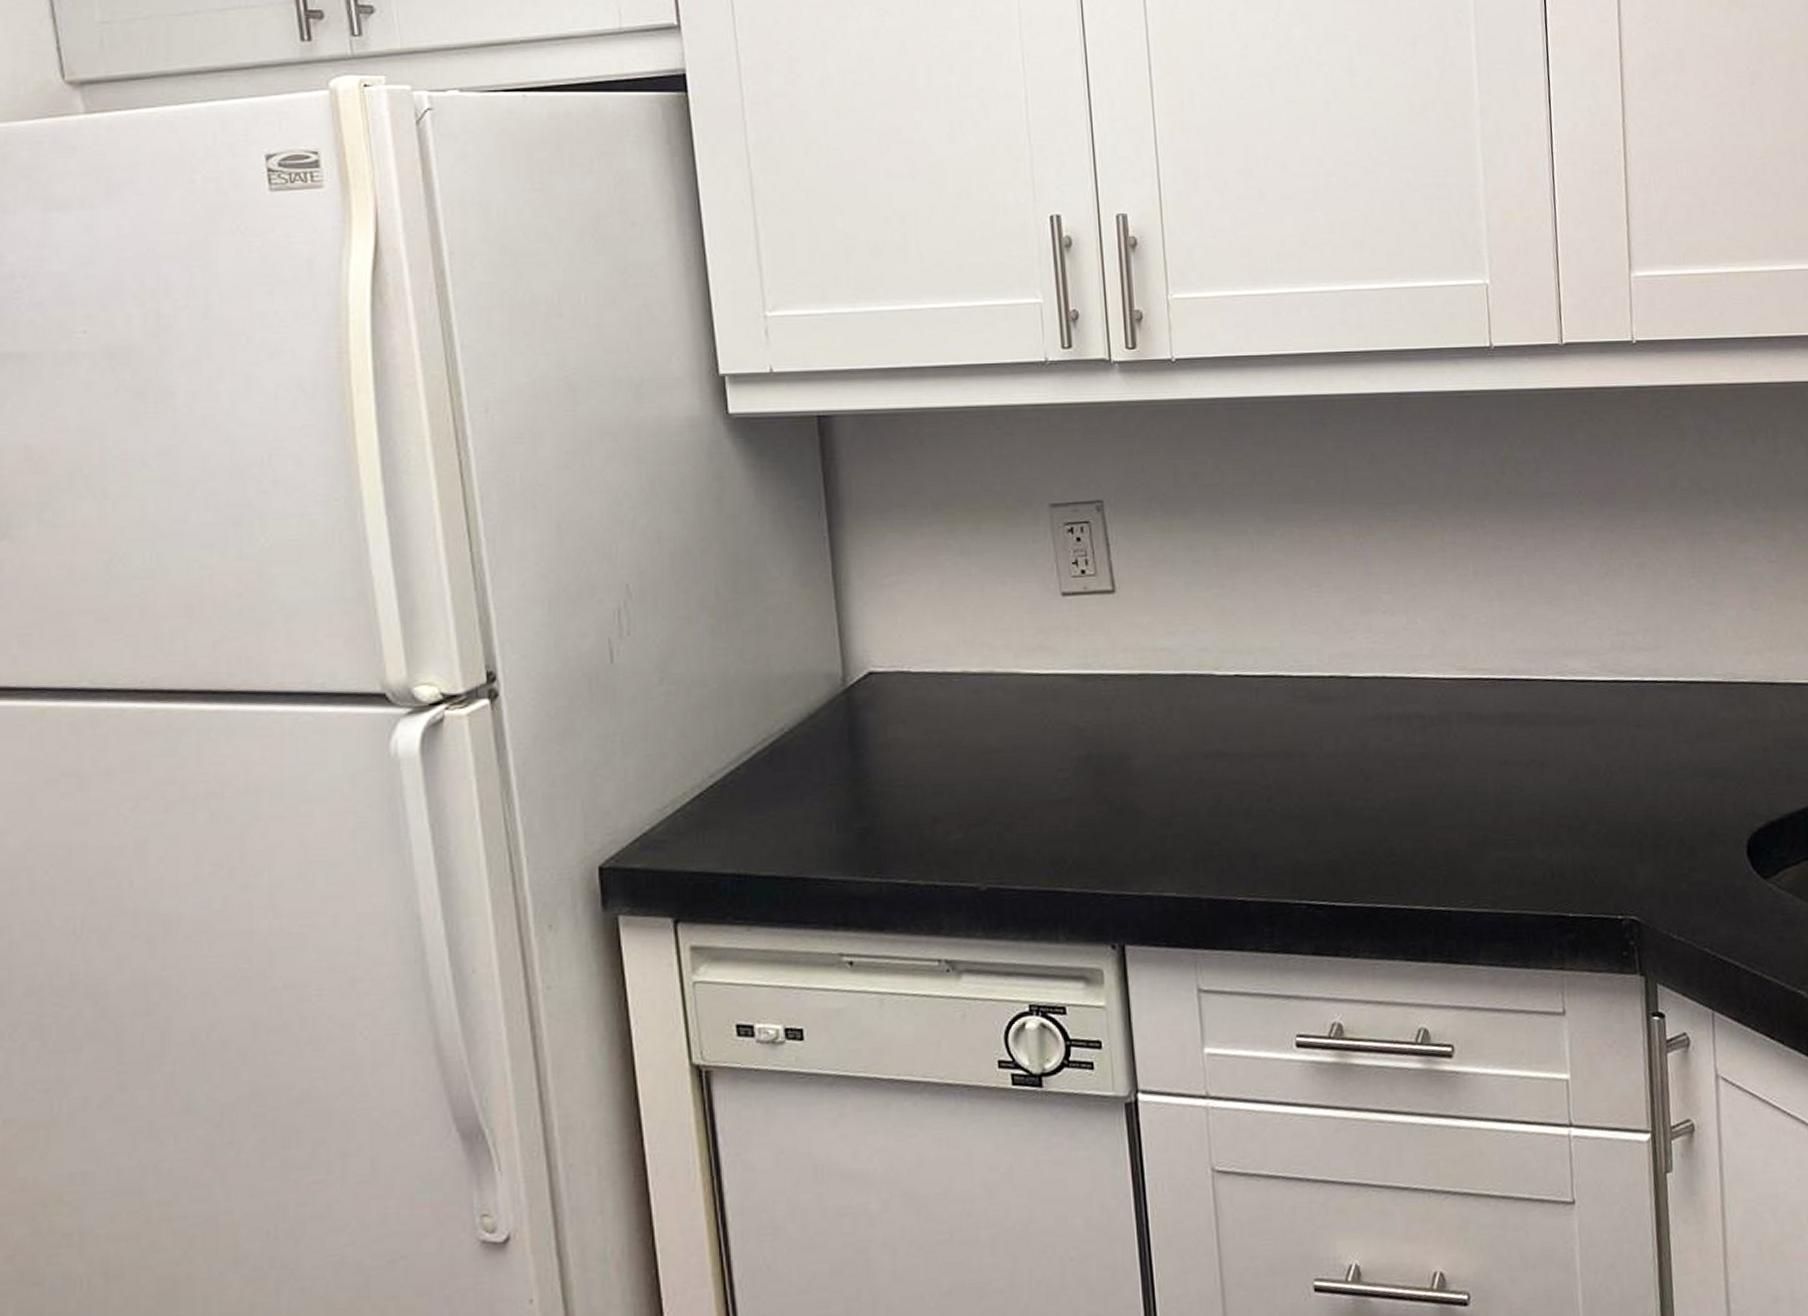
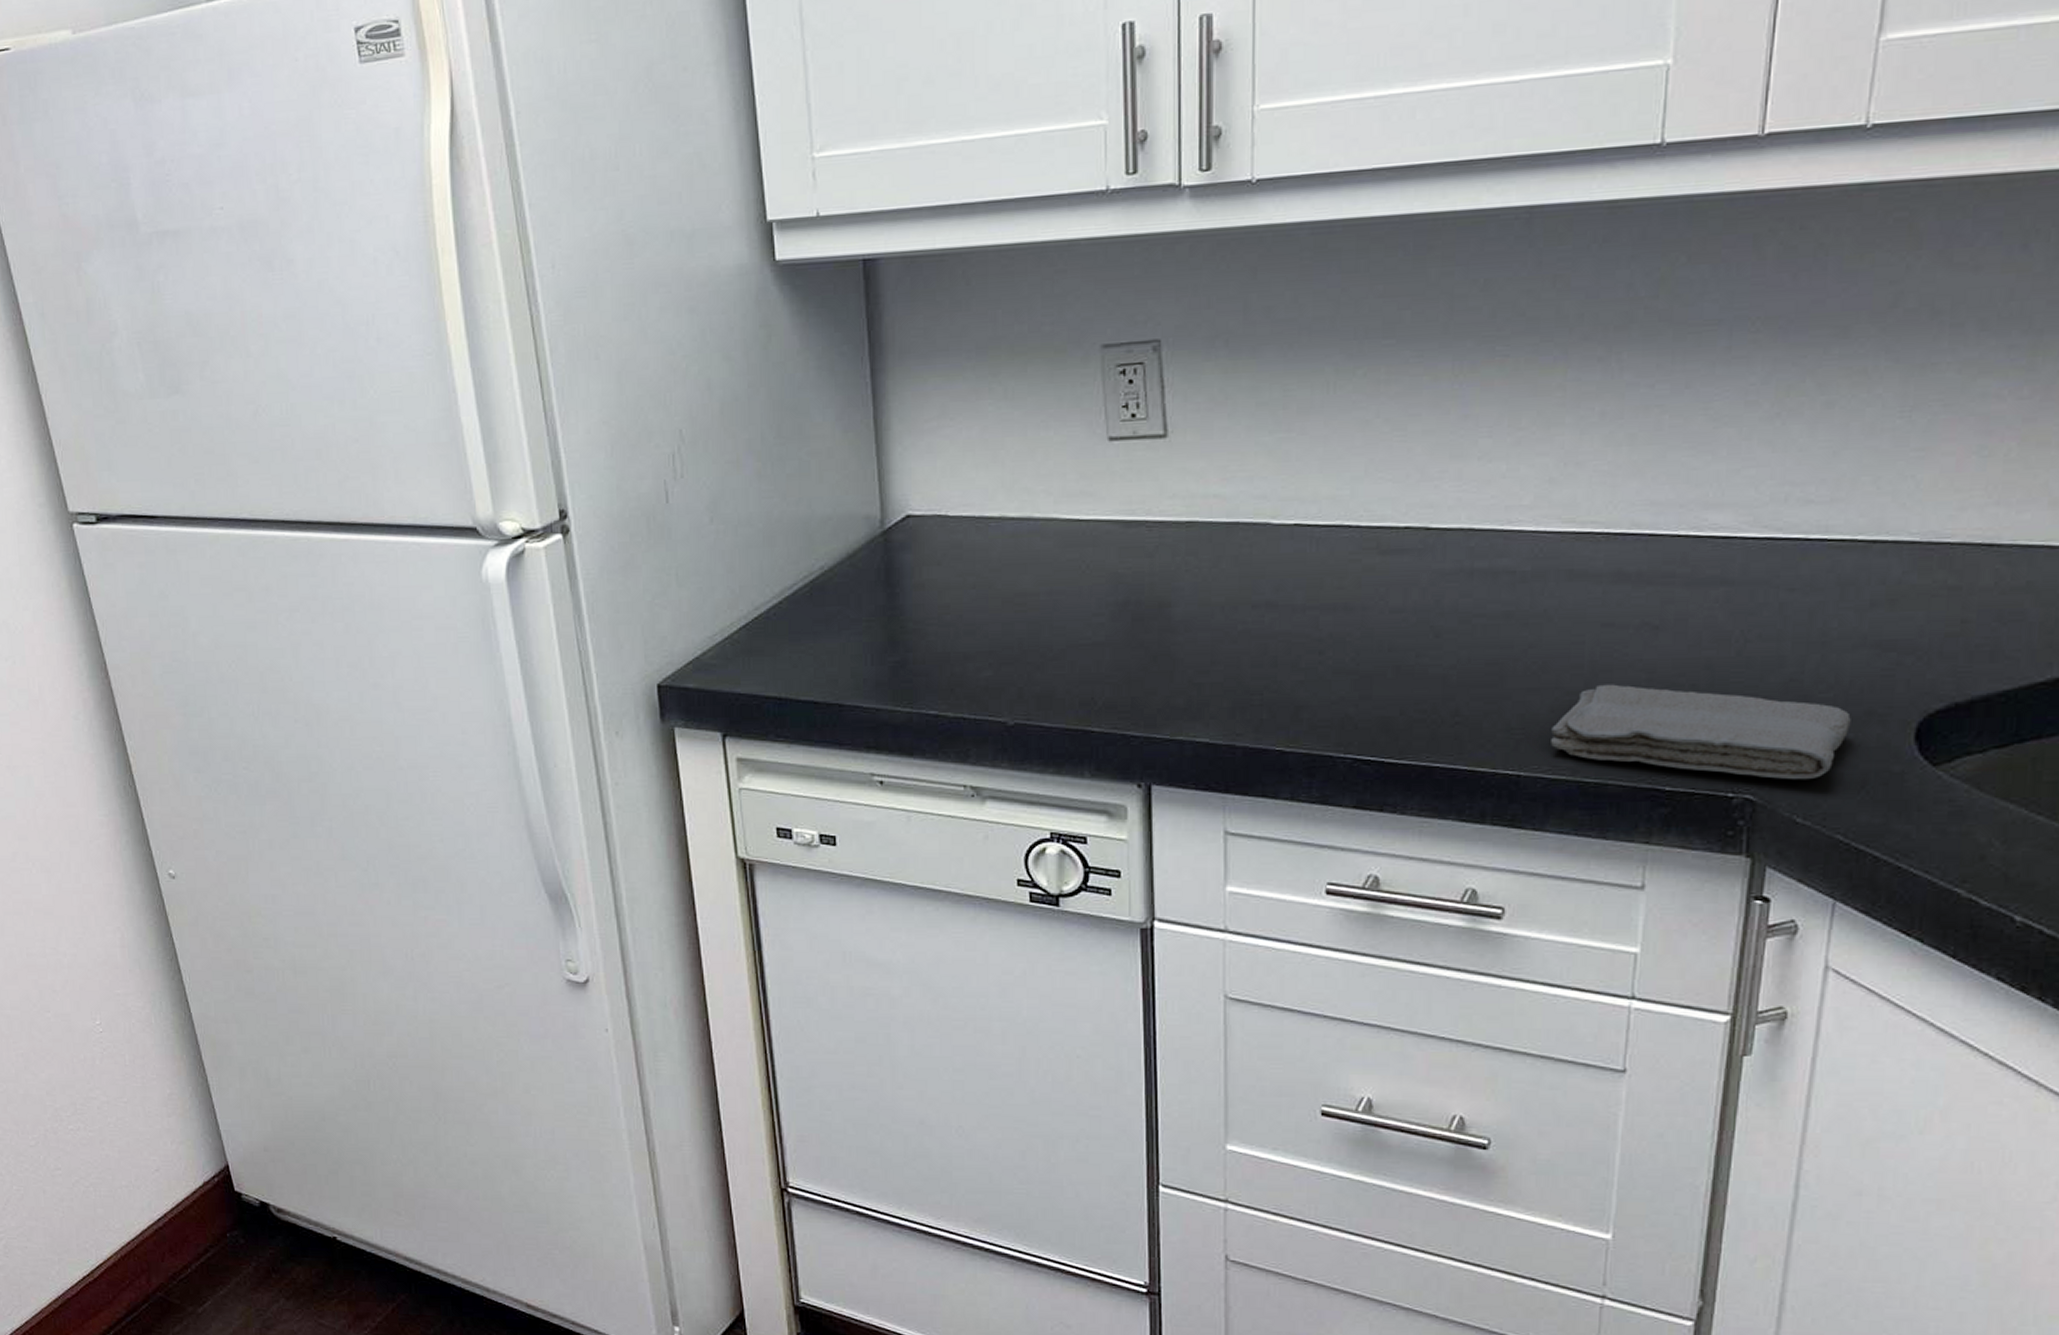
washcloth: none [1471,818,1700,900] -> present [1551,684,1851,780]

